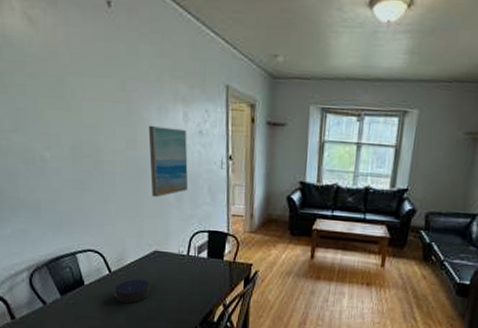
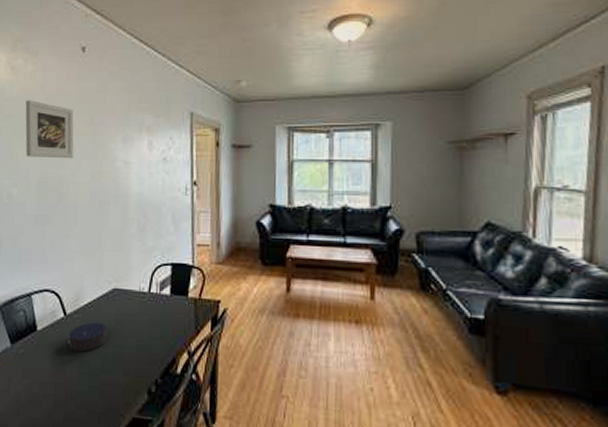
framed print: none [49,58,107,126] -> present [25,100,74,159]
wall art: present [148,125,189,198] -> none [113,155,152,229]

